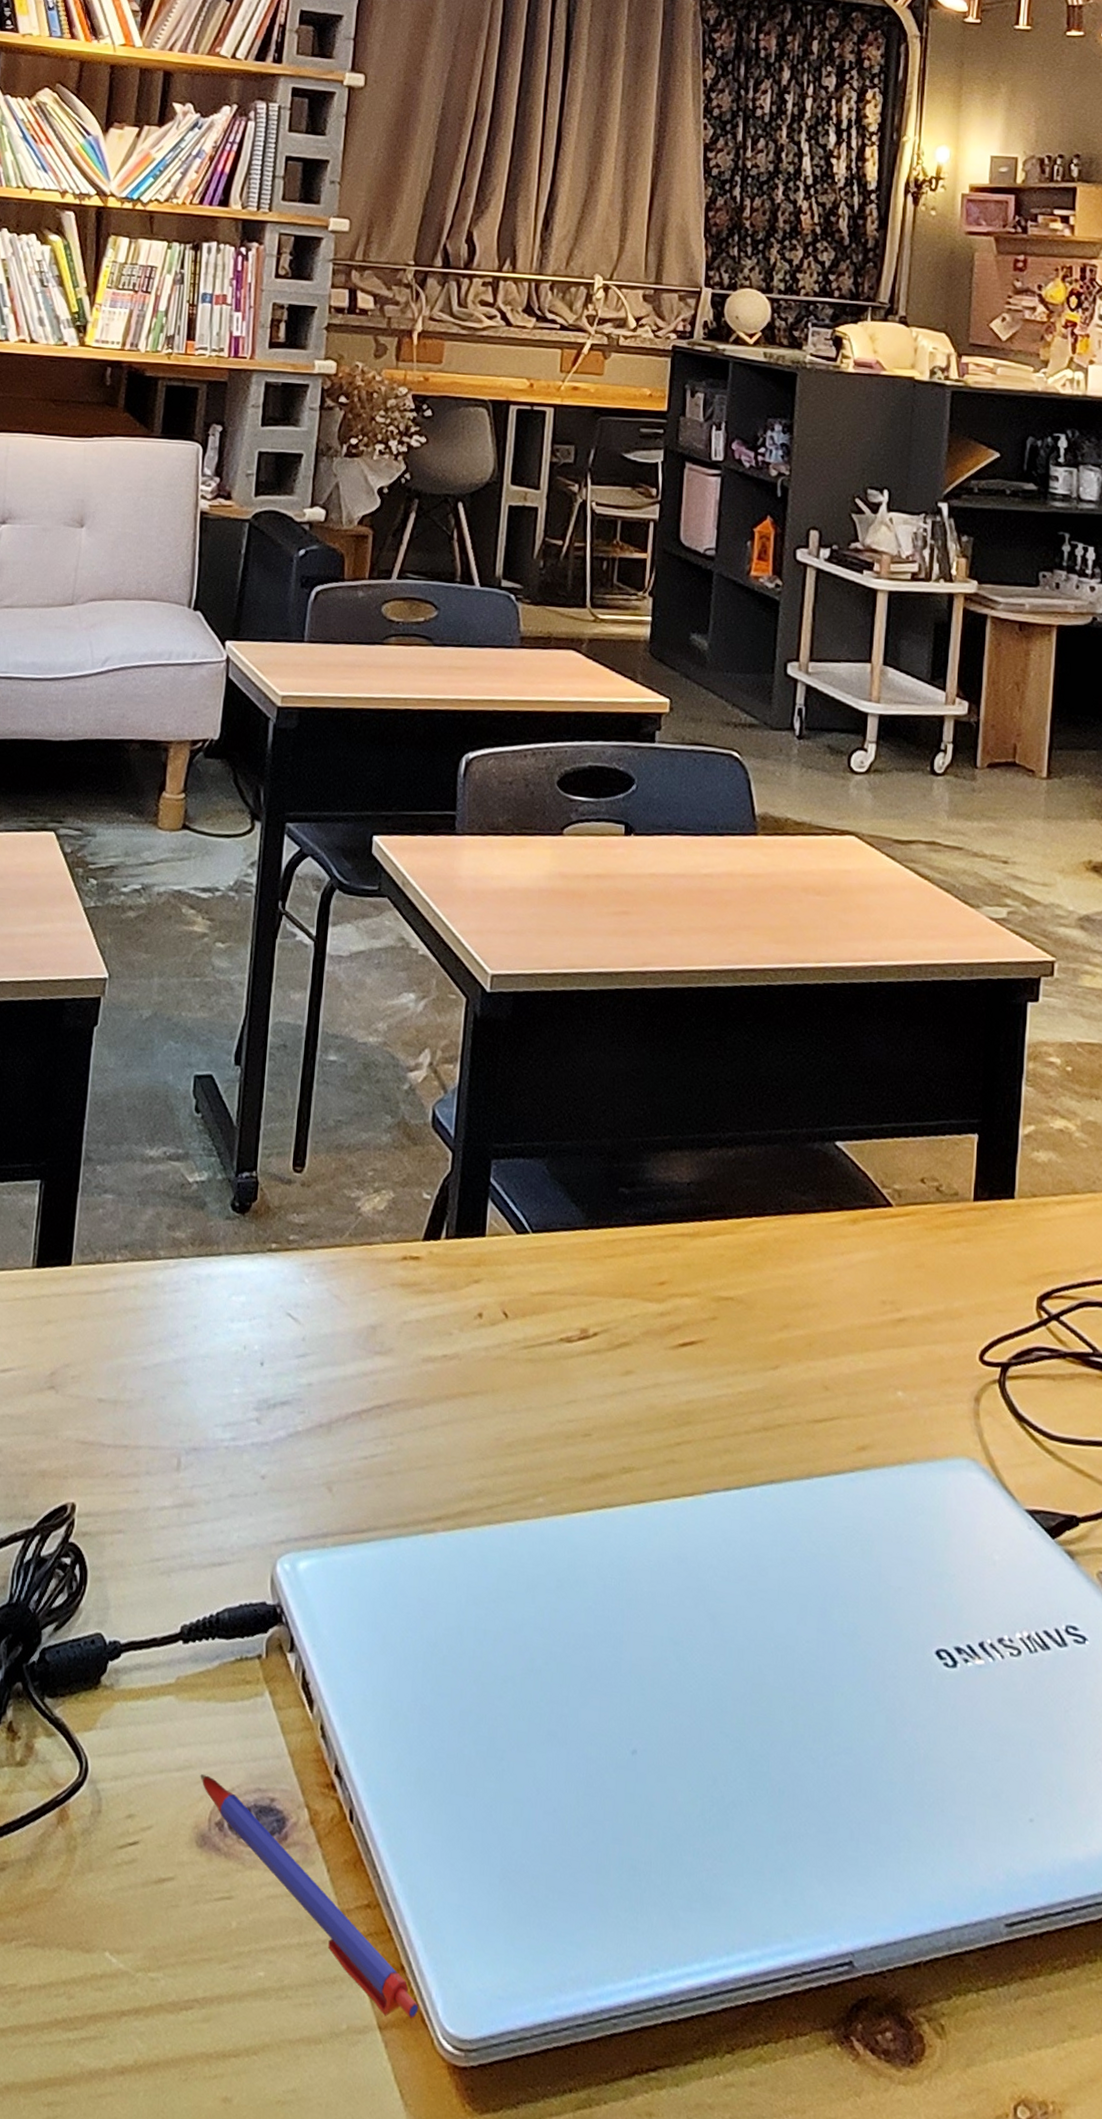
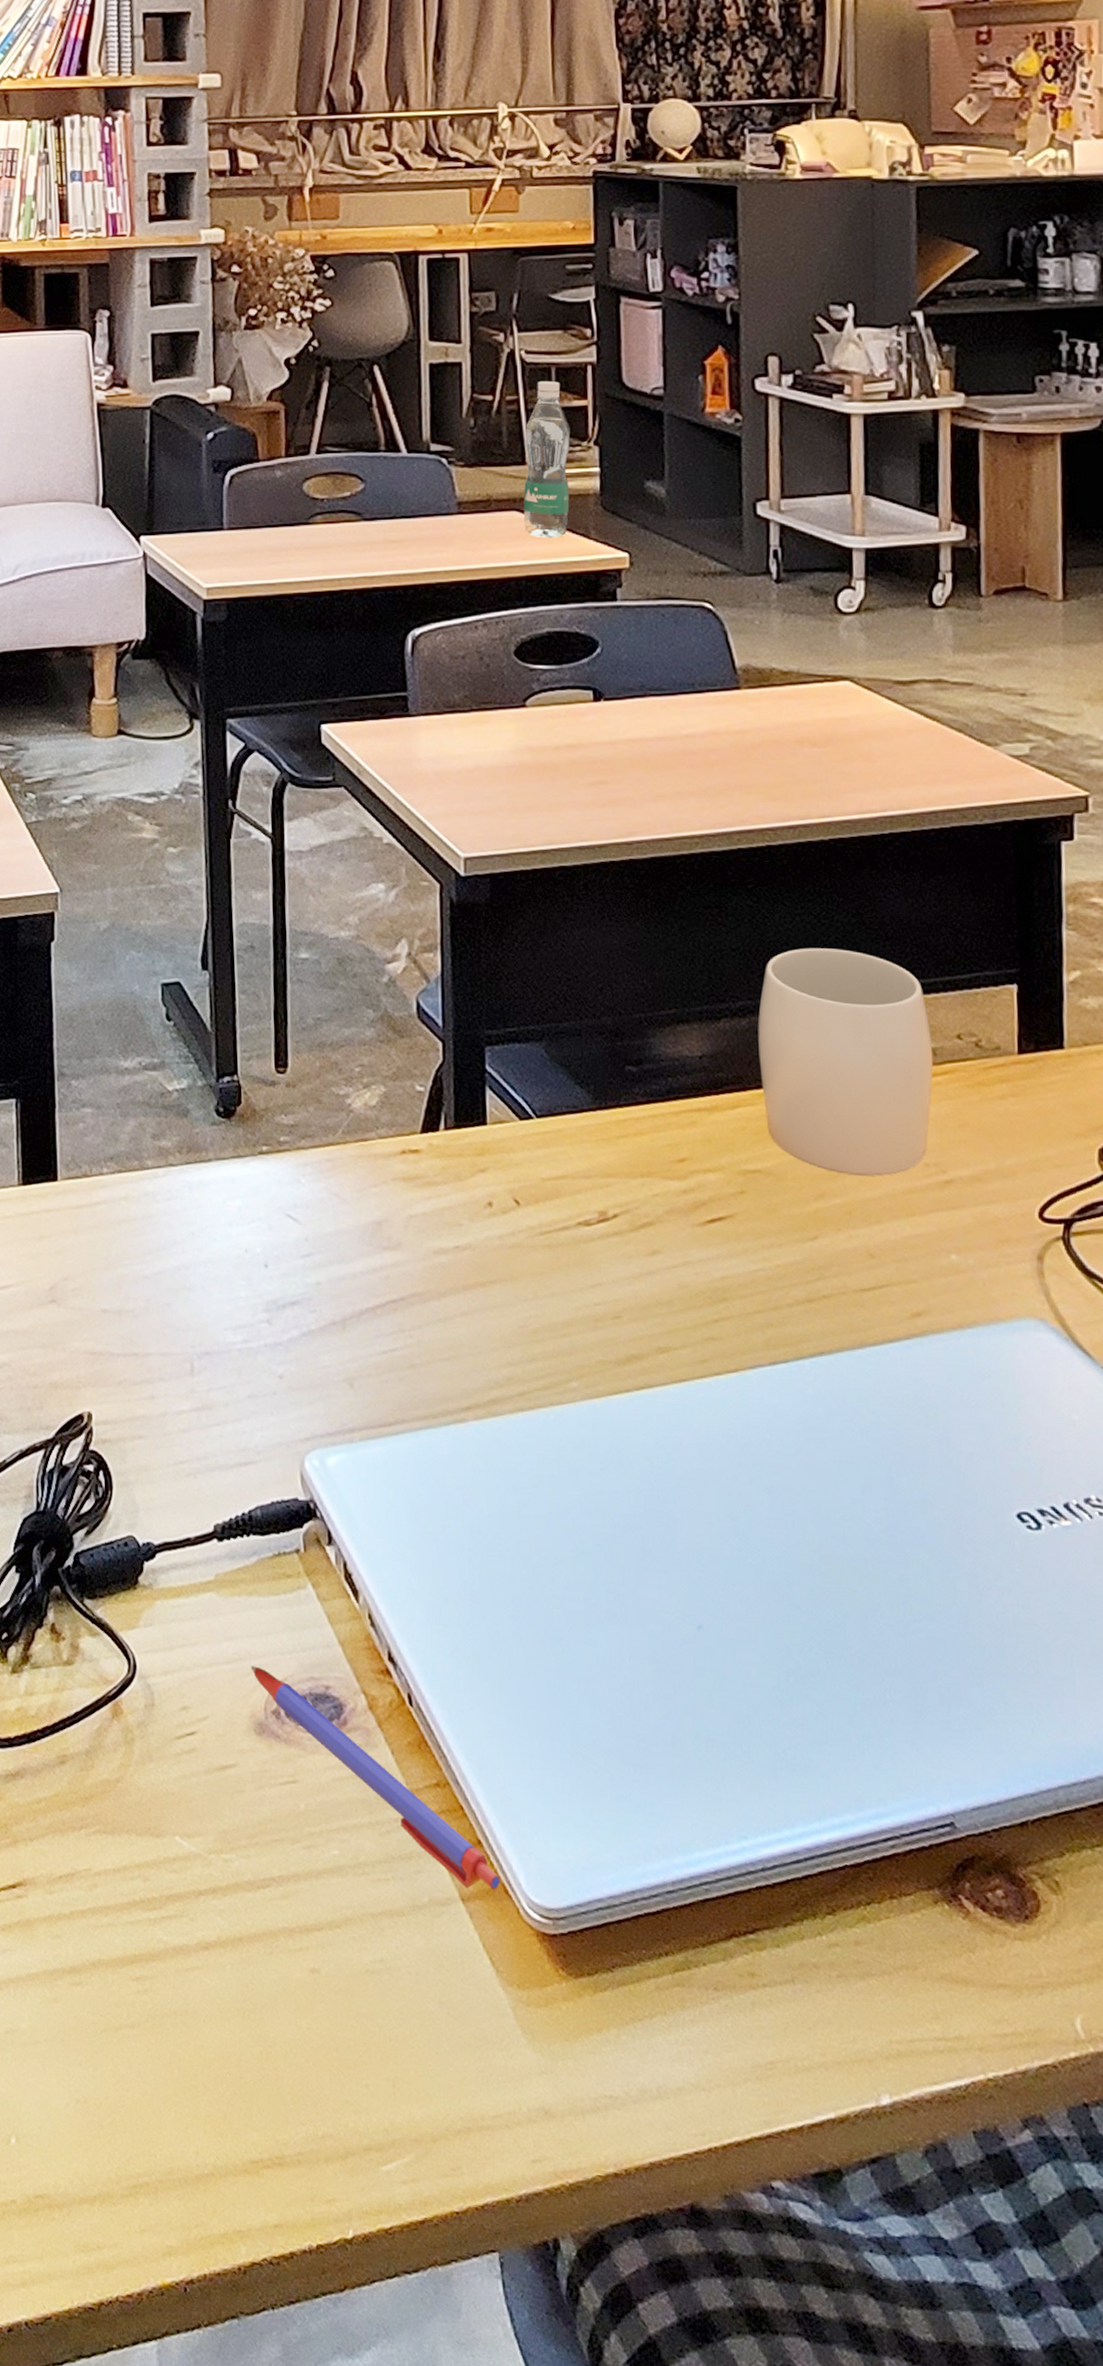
bottle: none [578,532,629,679] -> present [523,381,571,539]
mug: none [741,1085,899,1311] -> present [758,948,934,1177]

